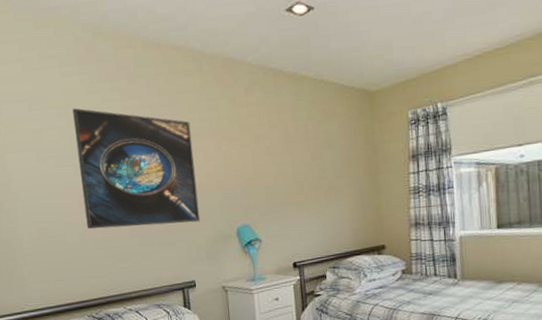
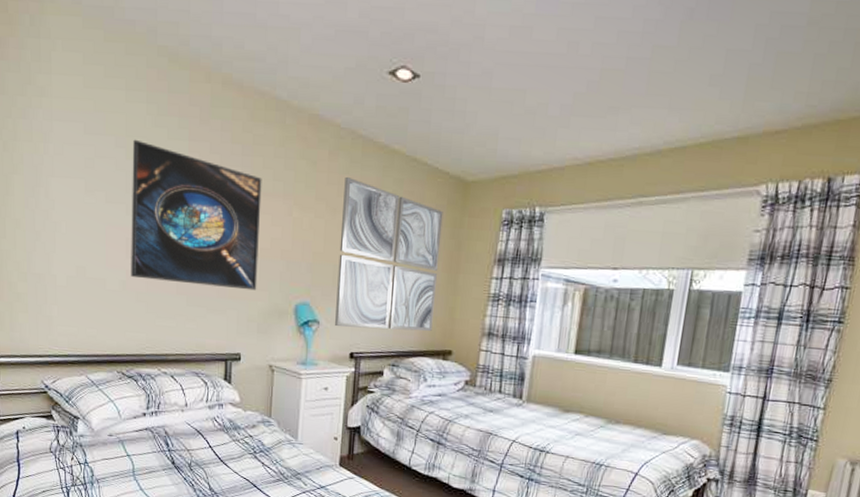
wall art: none [262,106,364,242] -> present [335,176,443,332]

